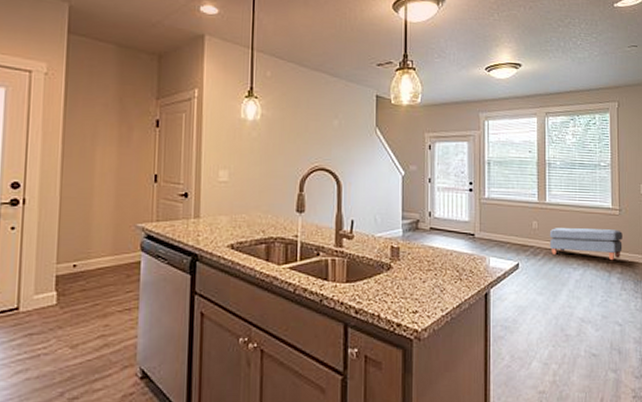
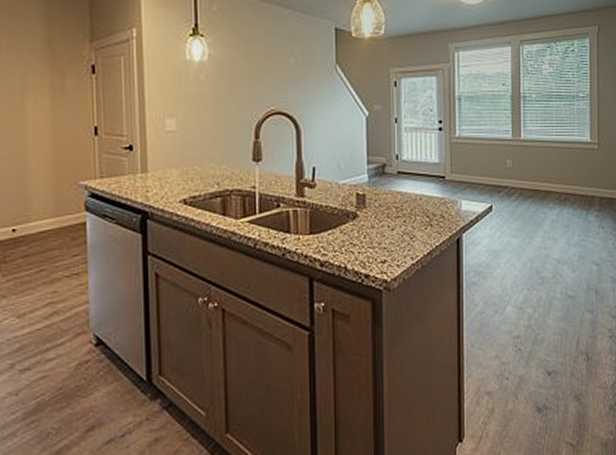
ottoman: present [550,228,623,260] -> none [525,165,601,197]

